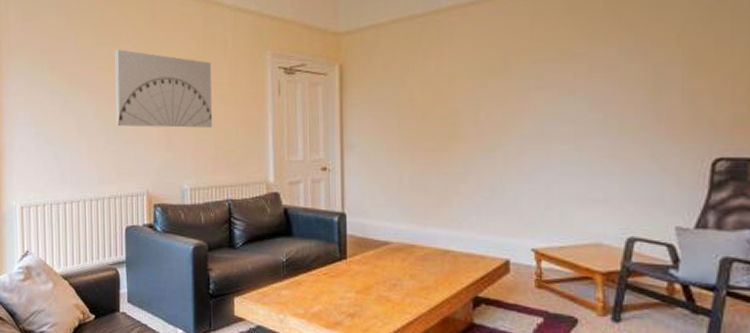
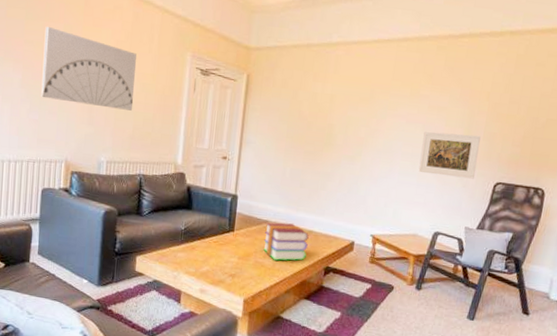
books: none [386,243,445,293] -> present [263,222,309,261]
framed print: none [588,96,679,158] -> present [418,132,481,179]

